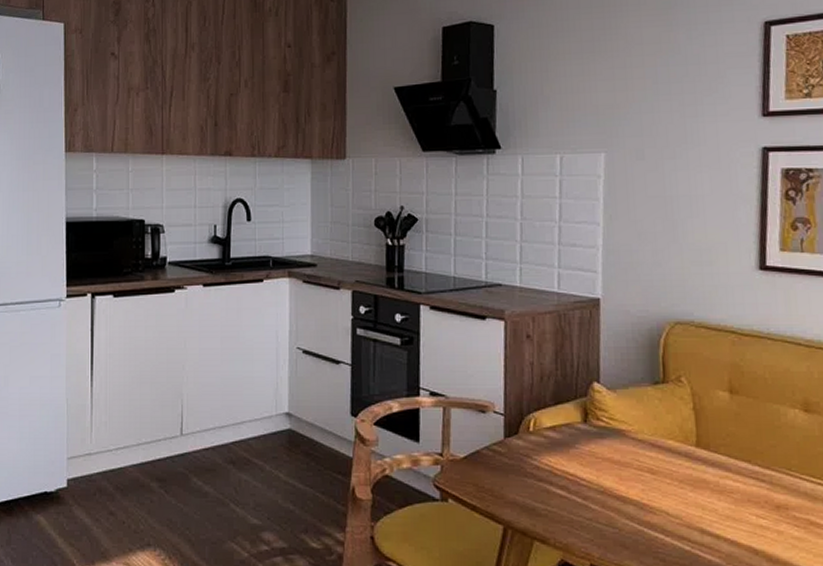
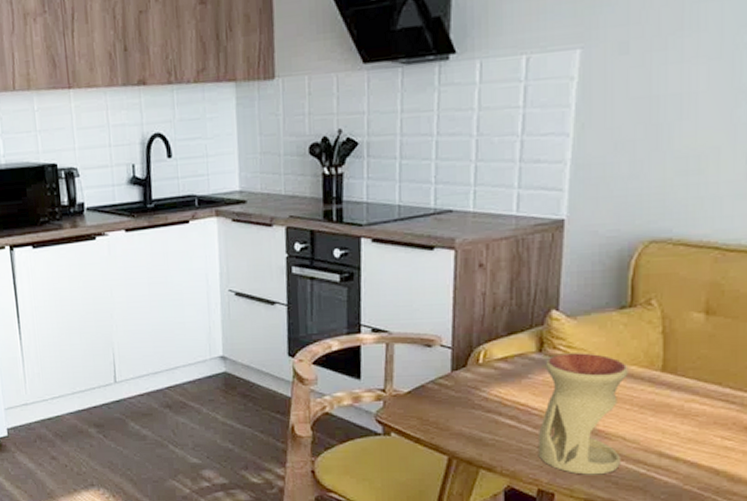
oil burner: none [588,425,666,551] -> present [538,353,628,475]

